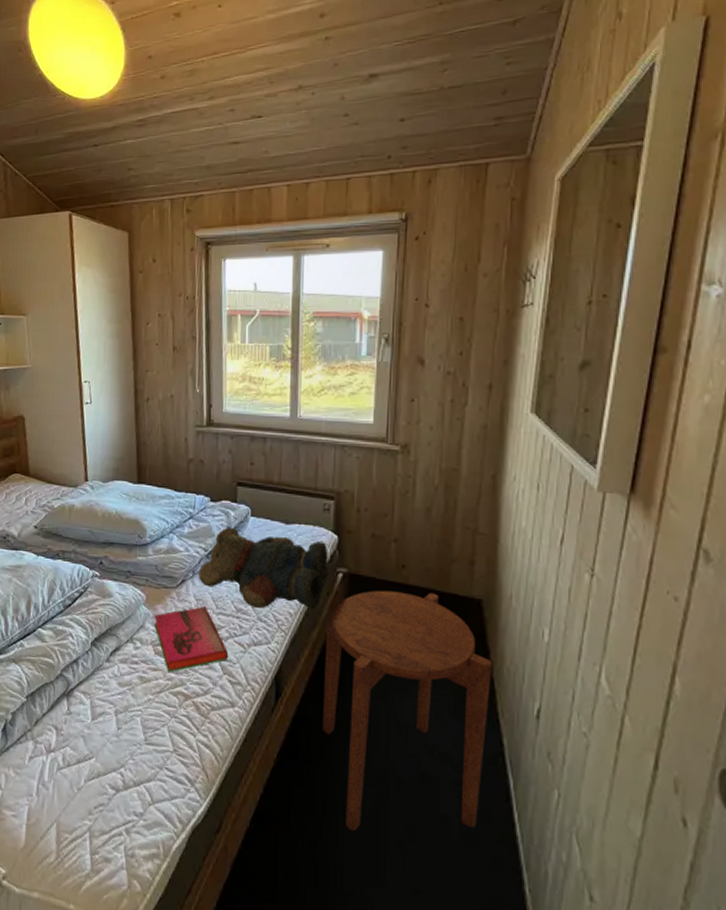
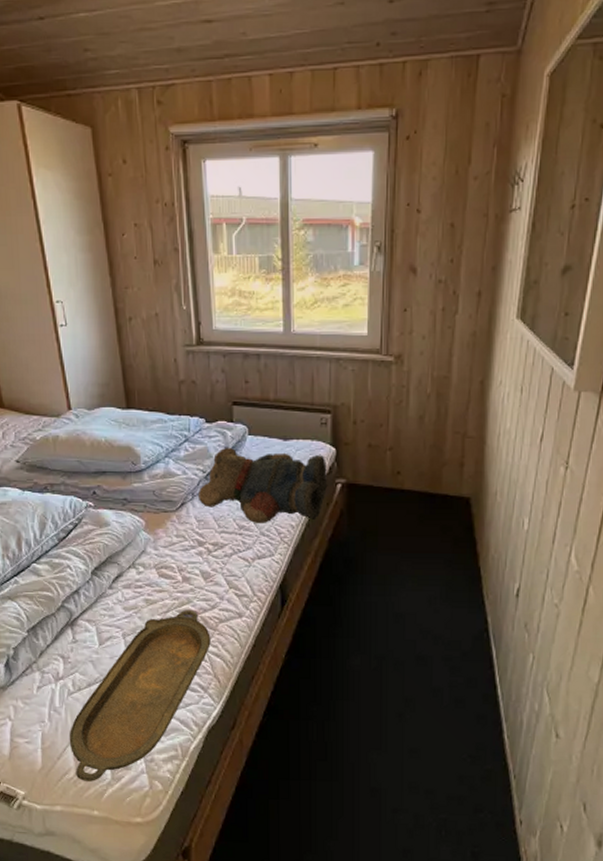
serving tray: none [53,692,201,870] -> present [69,609,211,782]
hardback book: present [153,606,229,672] -> none [155,527,234,592]
side table: present [323,590,493,831] -> none [327,495,479,710]

